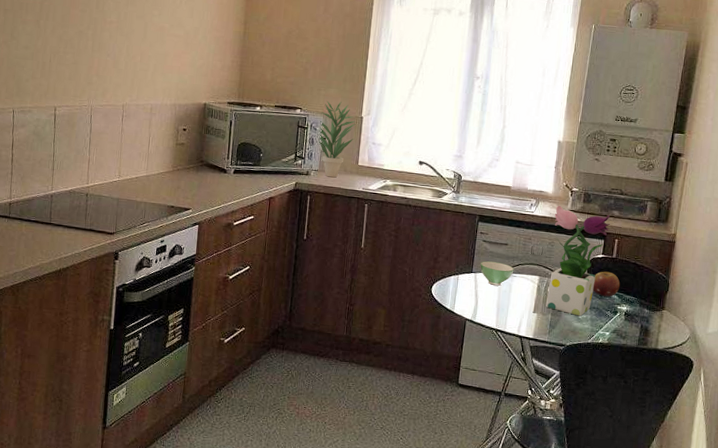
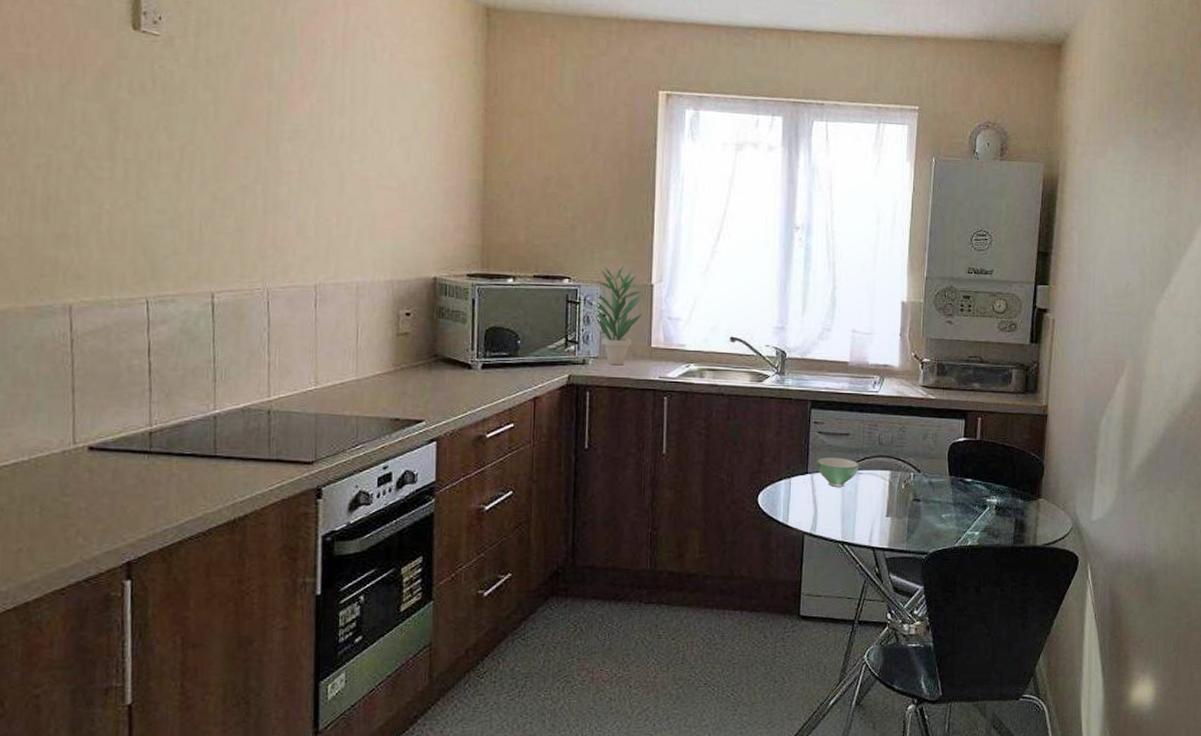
flower arrangement: present [545,206,611,317] -> none [900,382,971,516]
fruit: present [592,271,620,297] -> none [955,457,988,488]

